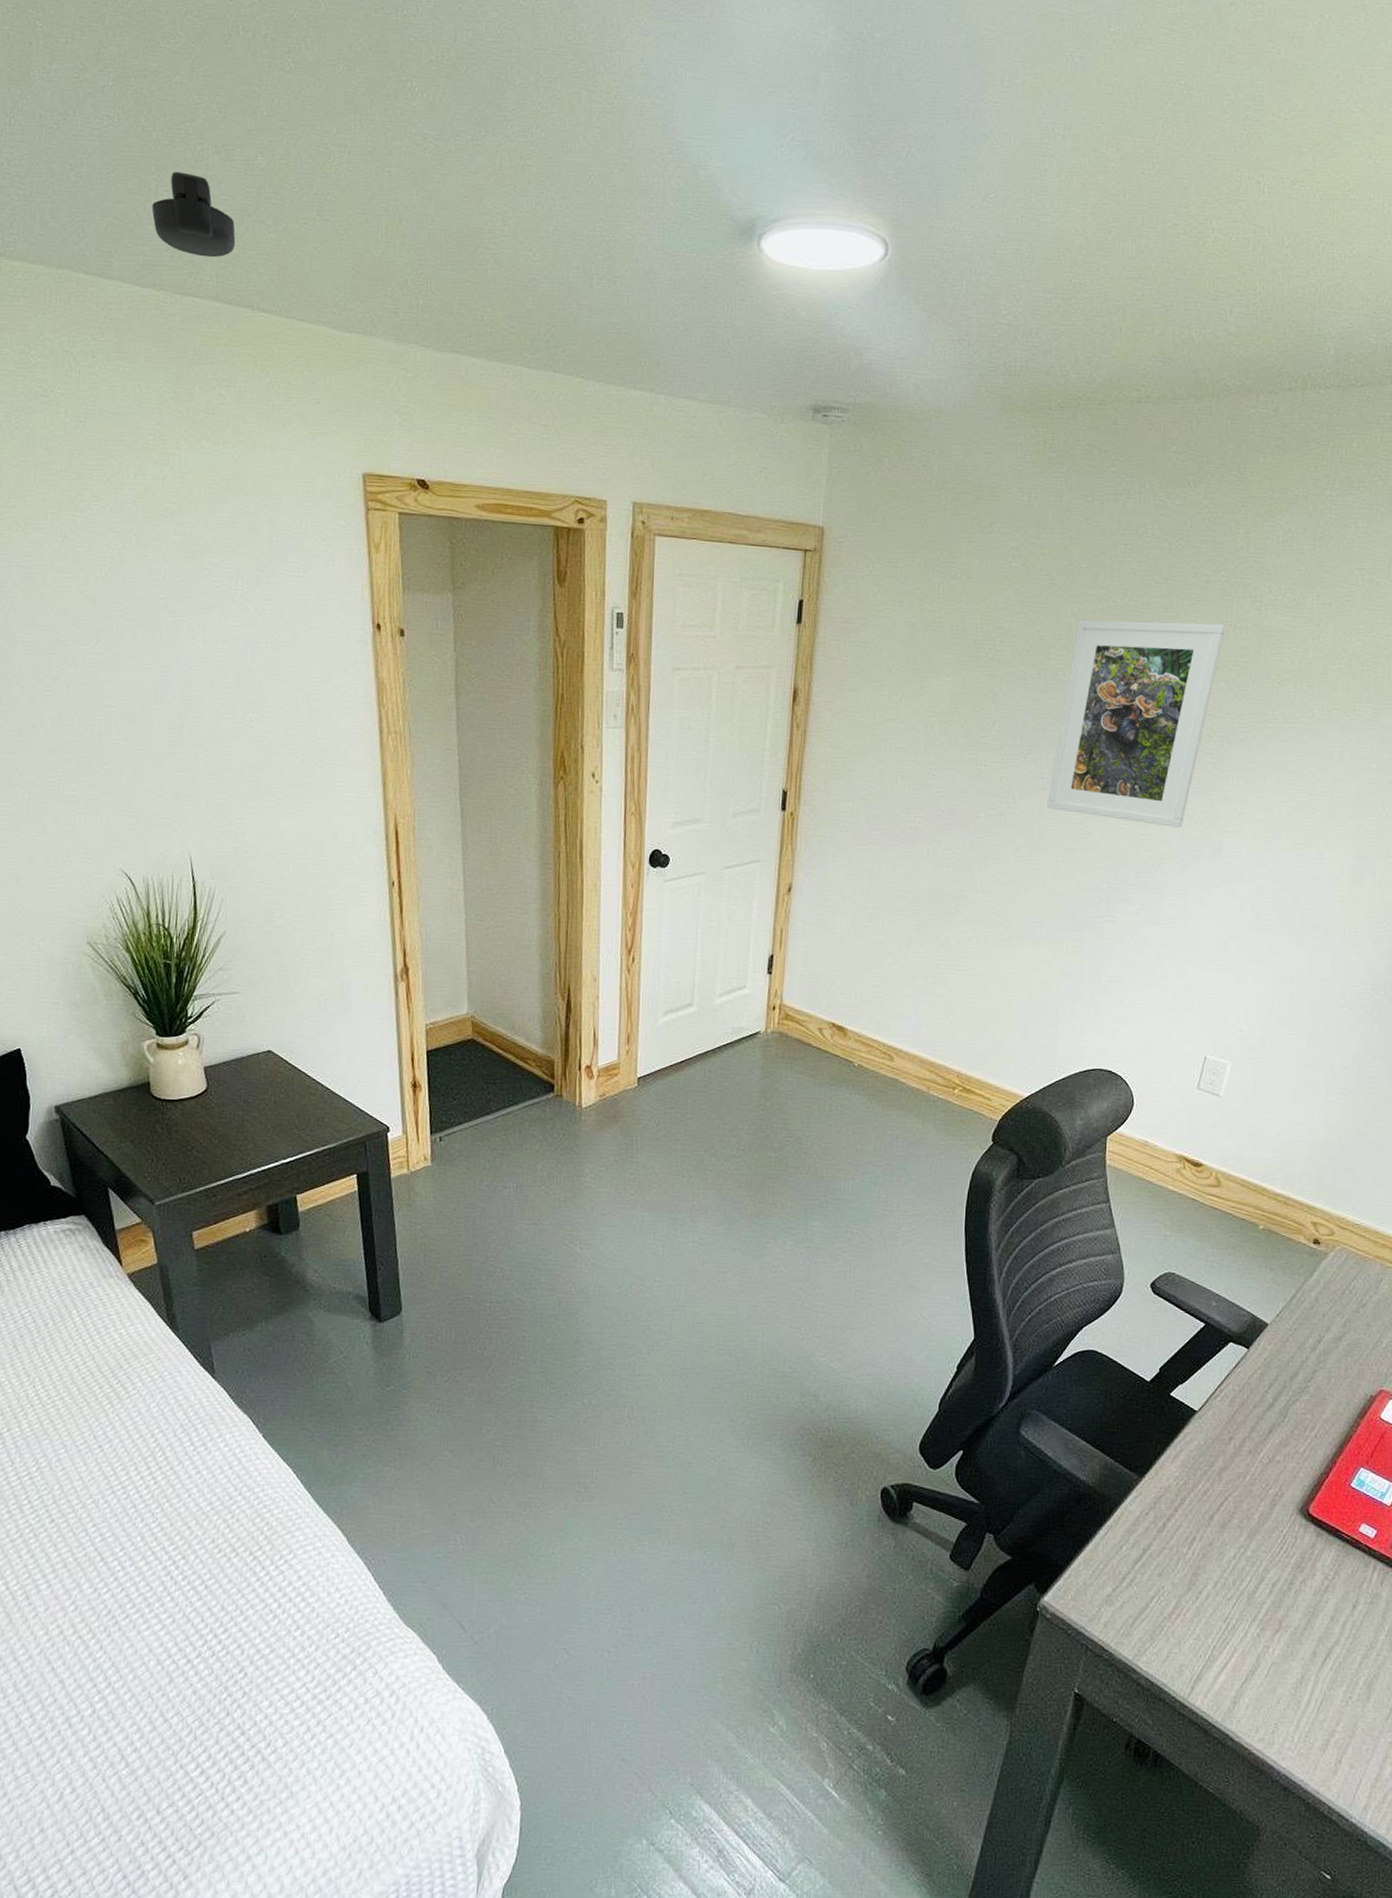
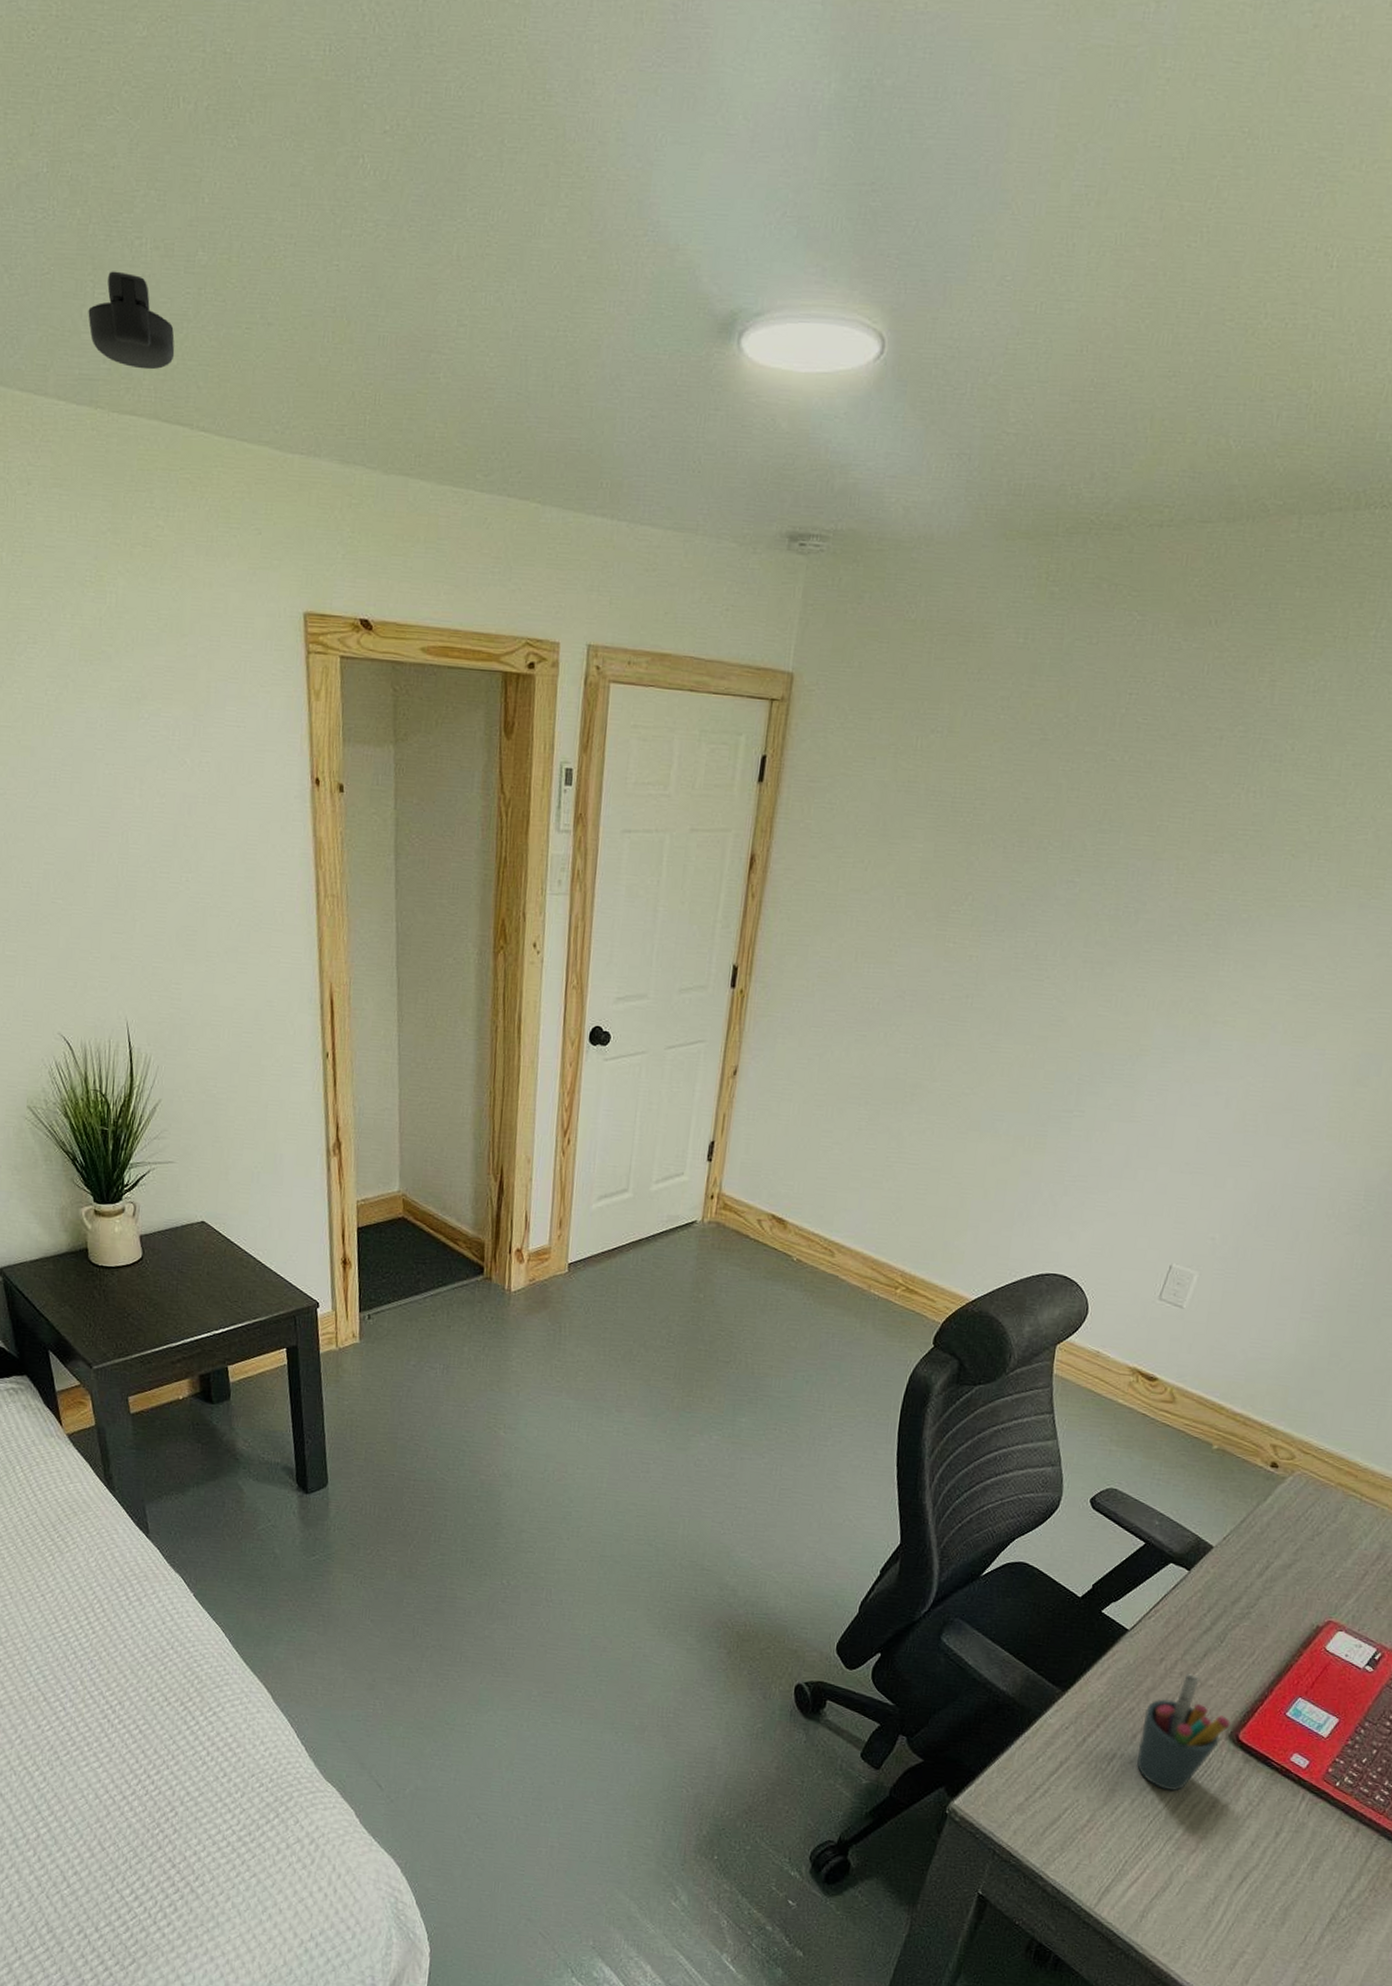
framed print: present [1047,620,1226,828] -> none [1018,780,1238,1016]
pen holder: none [1215,1451,1300,1570] -> present [1136,1674,1230,1791]

